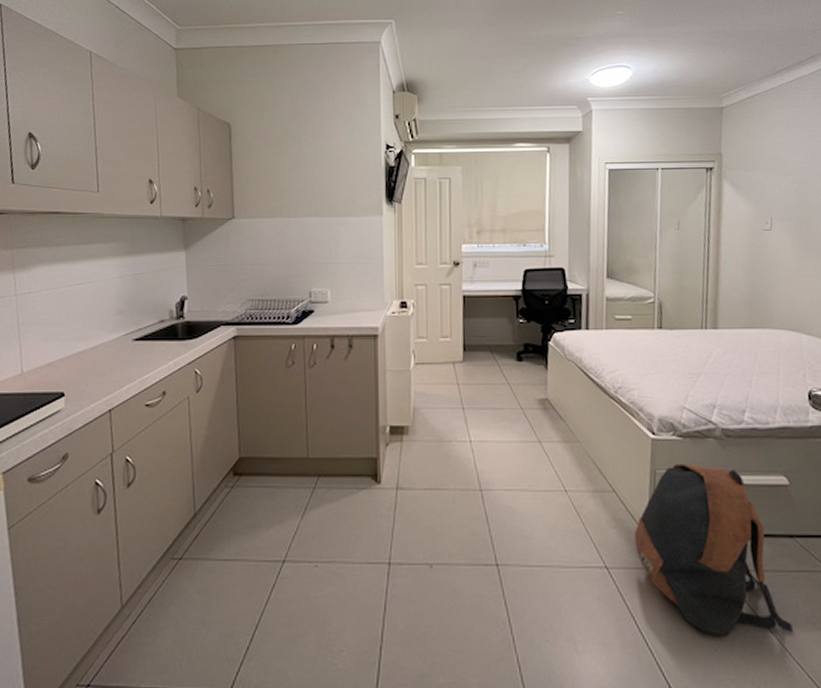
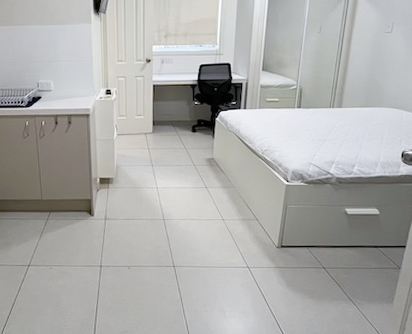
backpack: present [634,463,793,636] -> none [268,201,369,307]

